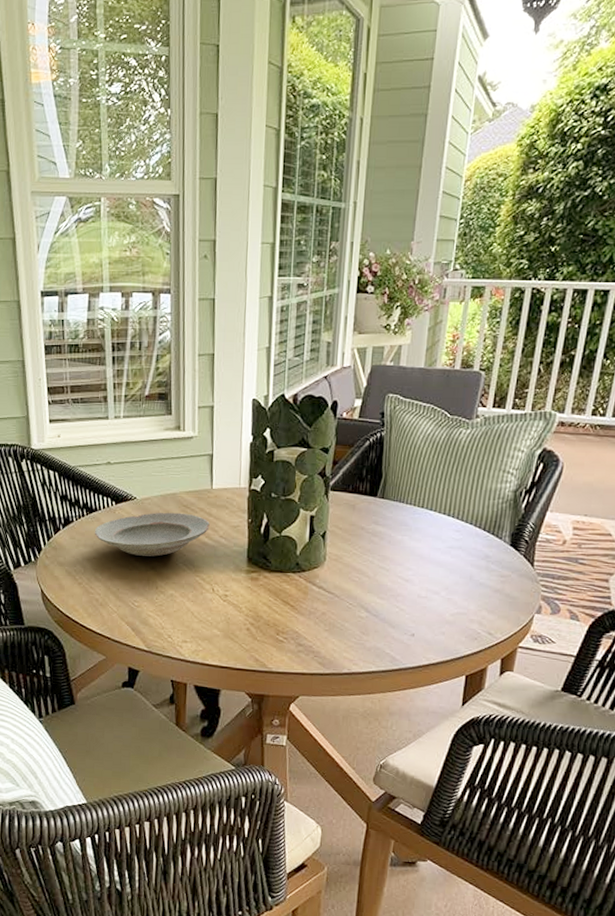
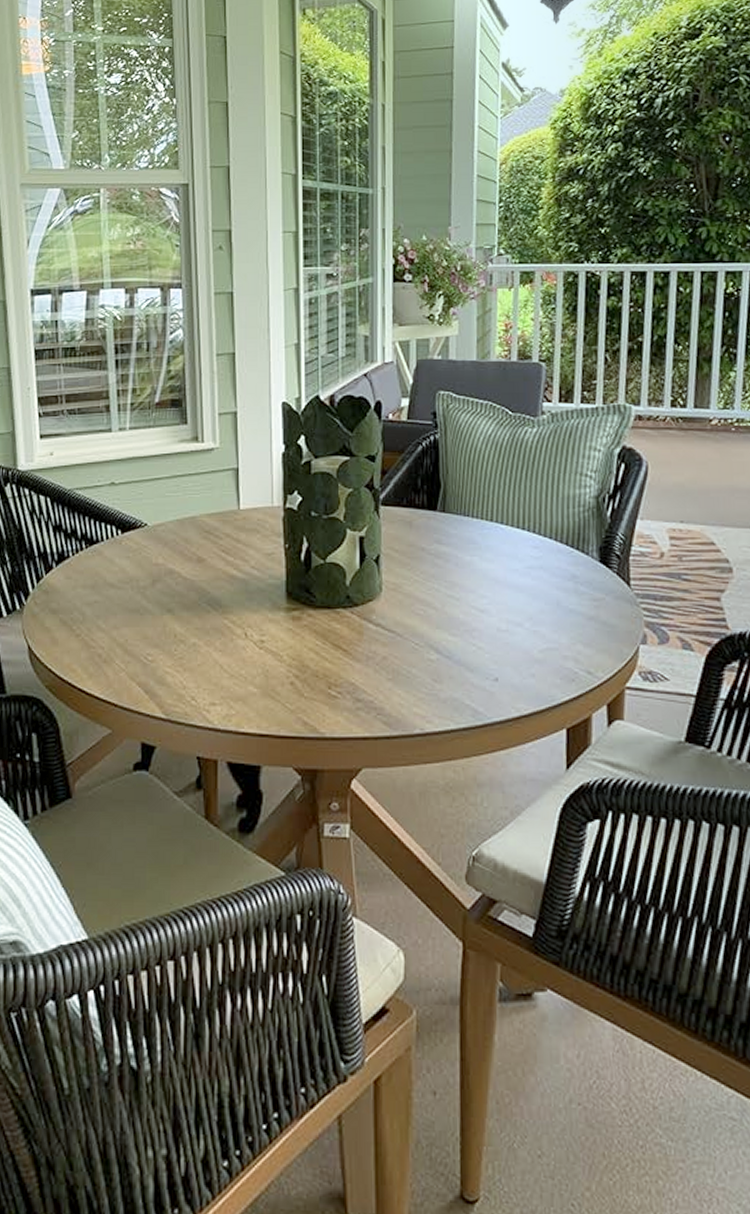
plate: present [94,512,210,557] -> none [95,540,238,596]

